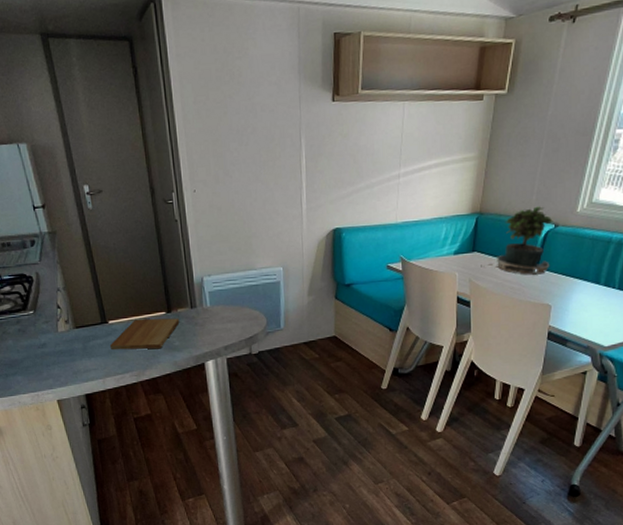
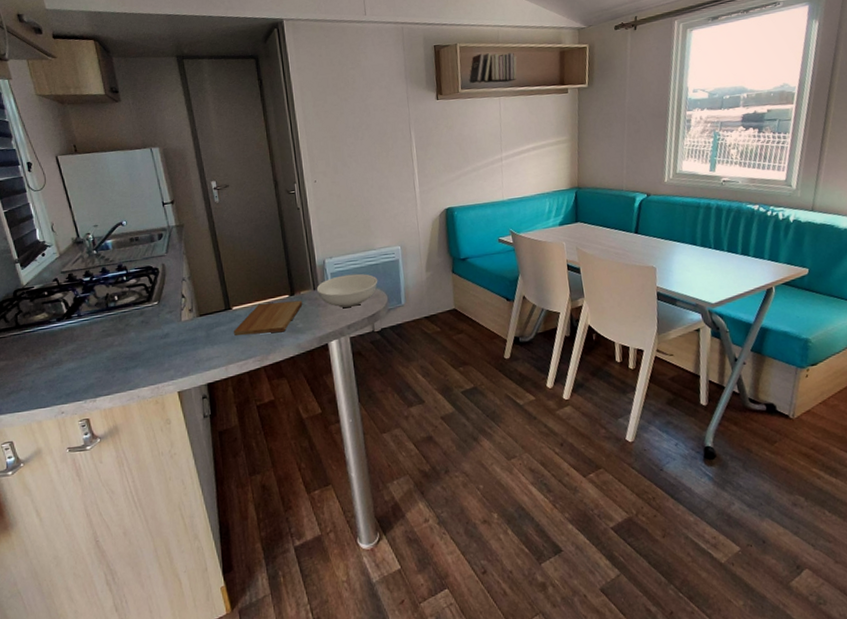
bowl: none [193,294,258,329] -> present [316,273,378,309]
books: none [372,45,429,84] -> present [469,52,518,83]
potted plant: present [483,206,553,275] -> none [588,179,649,241]

